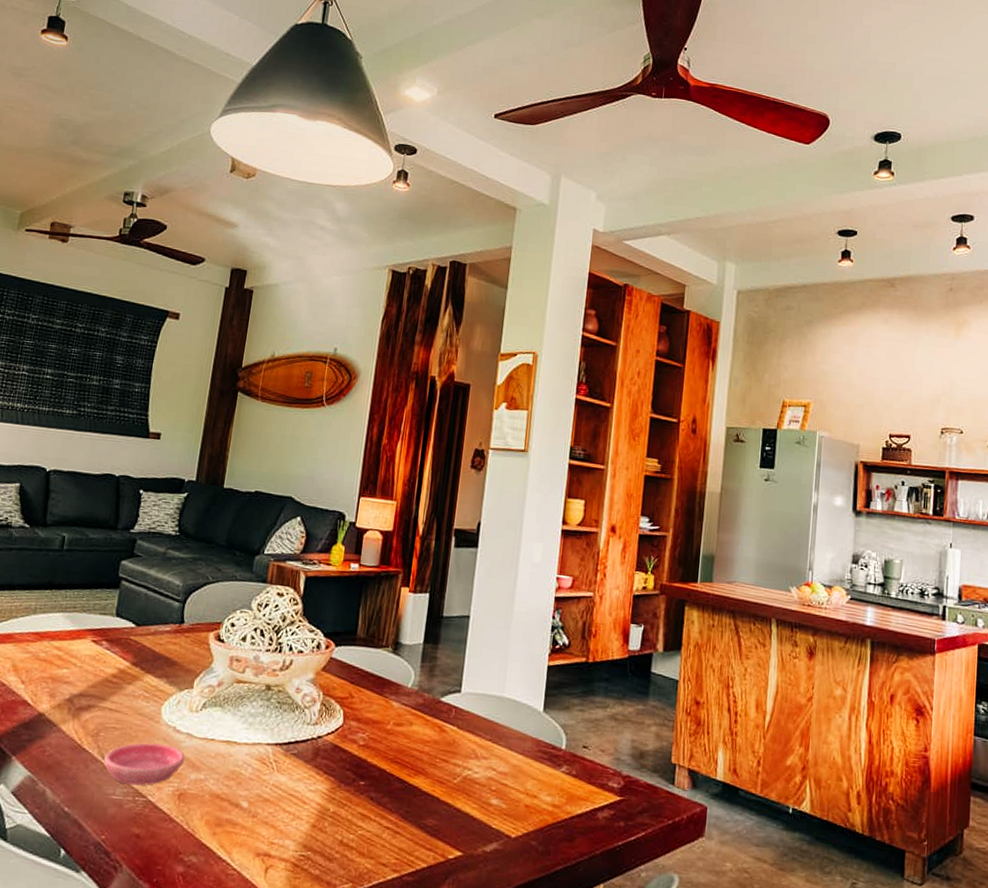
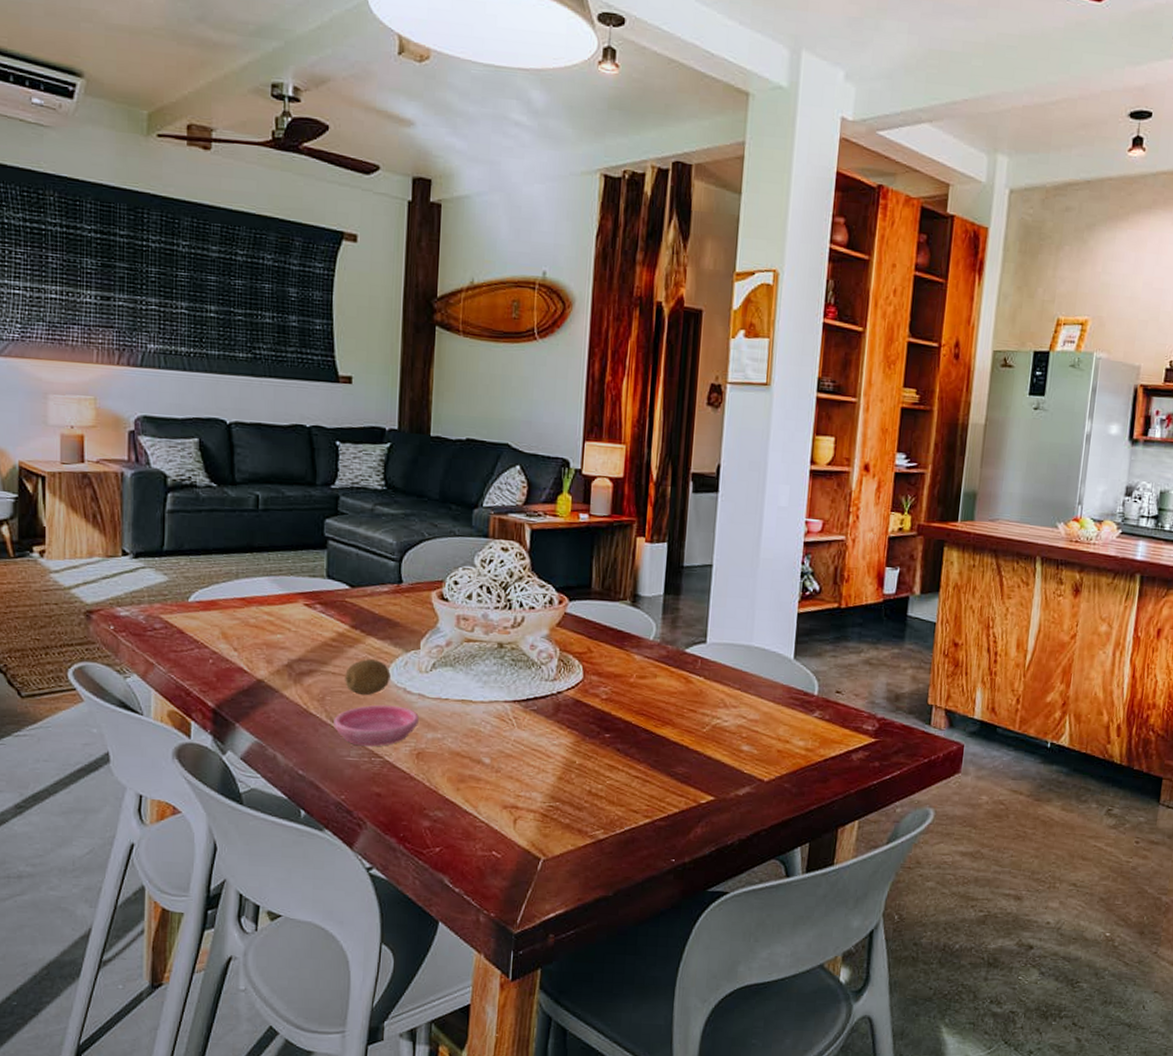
fruit: none [119,696,163,733] -> present [345,659,391,696]

